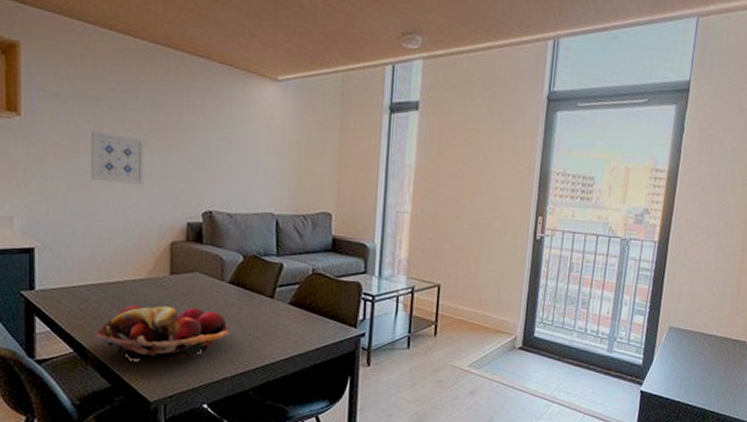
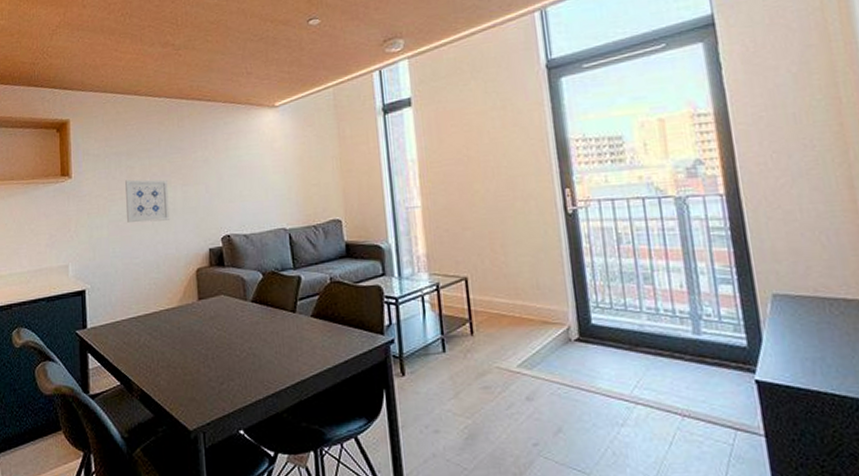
fruit basket: present [95,304,229,360] -> none [137,330,257,385]

